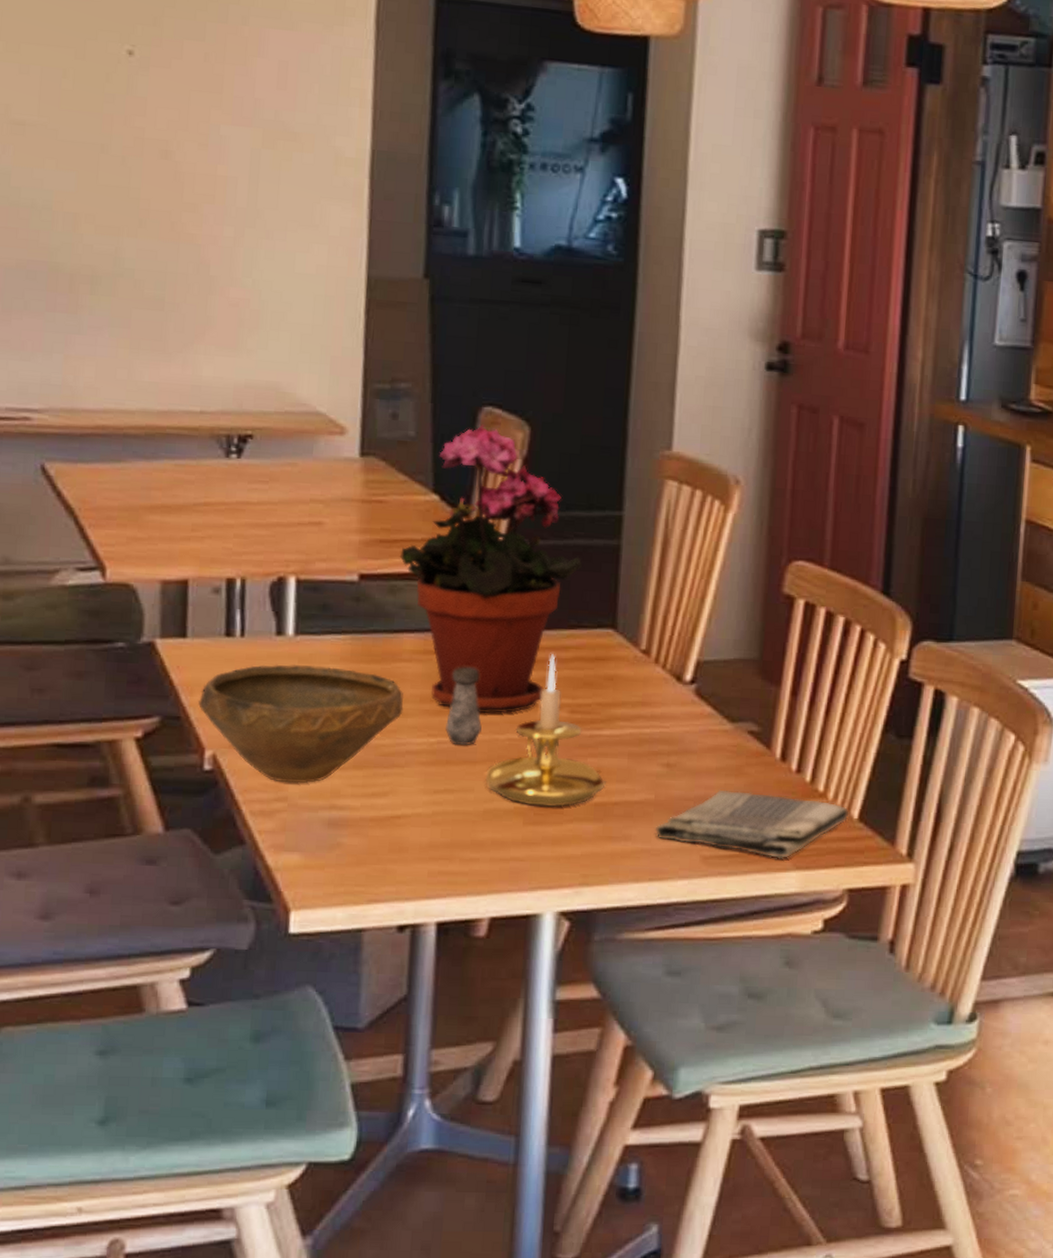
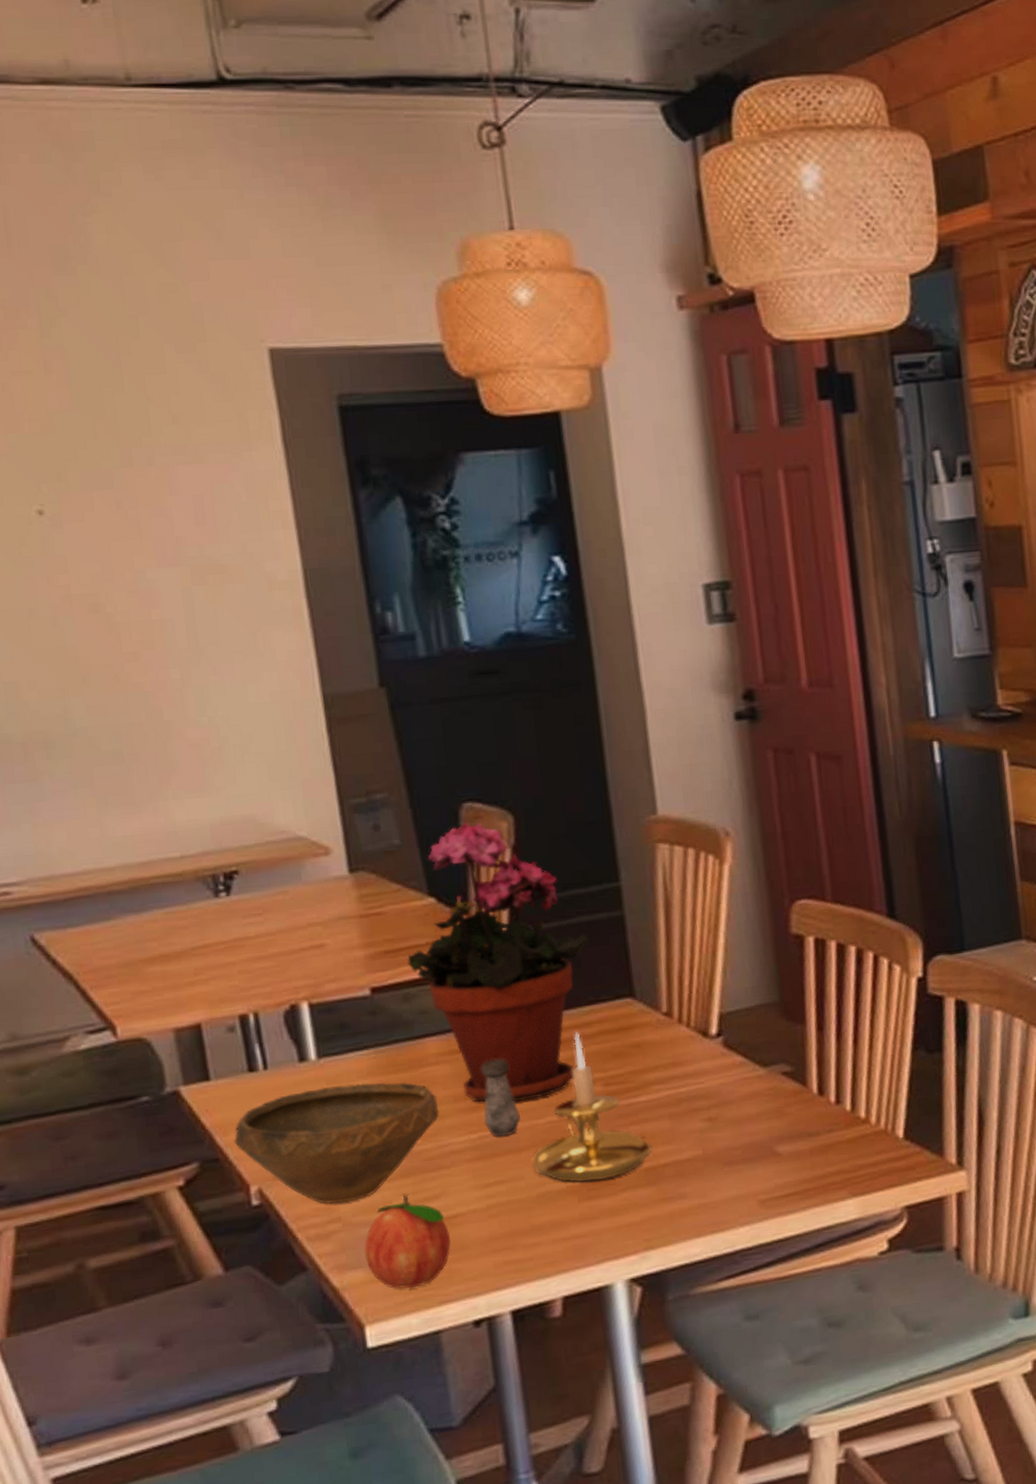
fruit: none [303,785,391,881] -> present [364,1193,451,1289]
dish towel: present [654,789,850,858] -> none [708,1126,895,1191]

